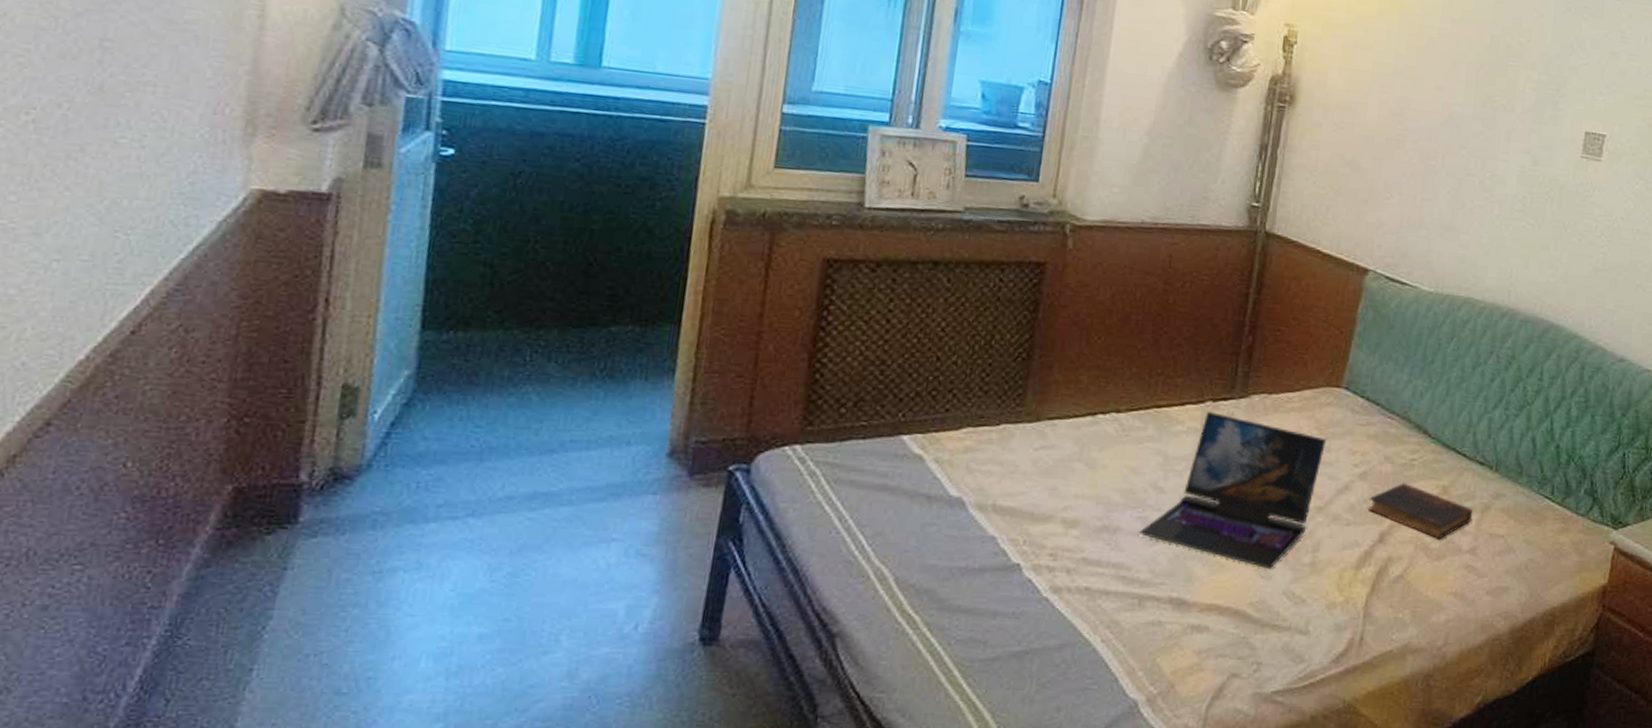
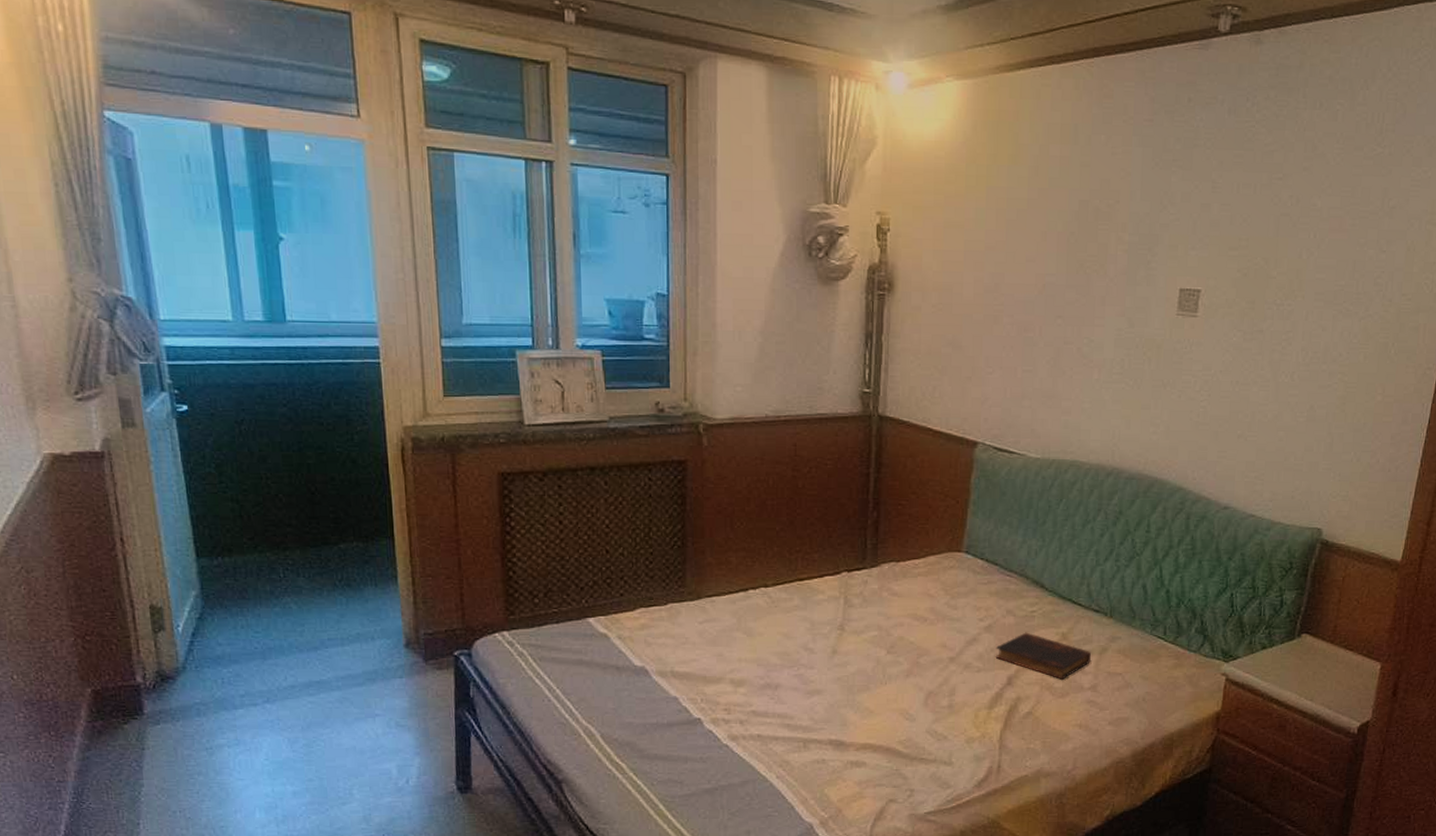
laptop: present [1139,411,1326,570] -> none [797,580,952,713]

